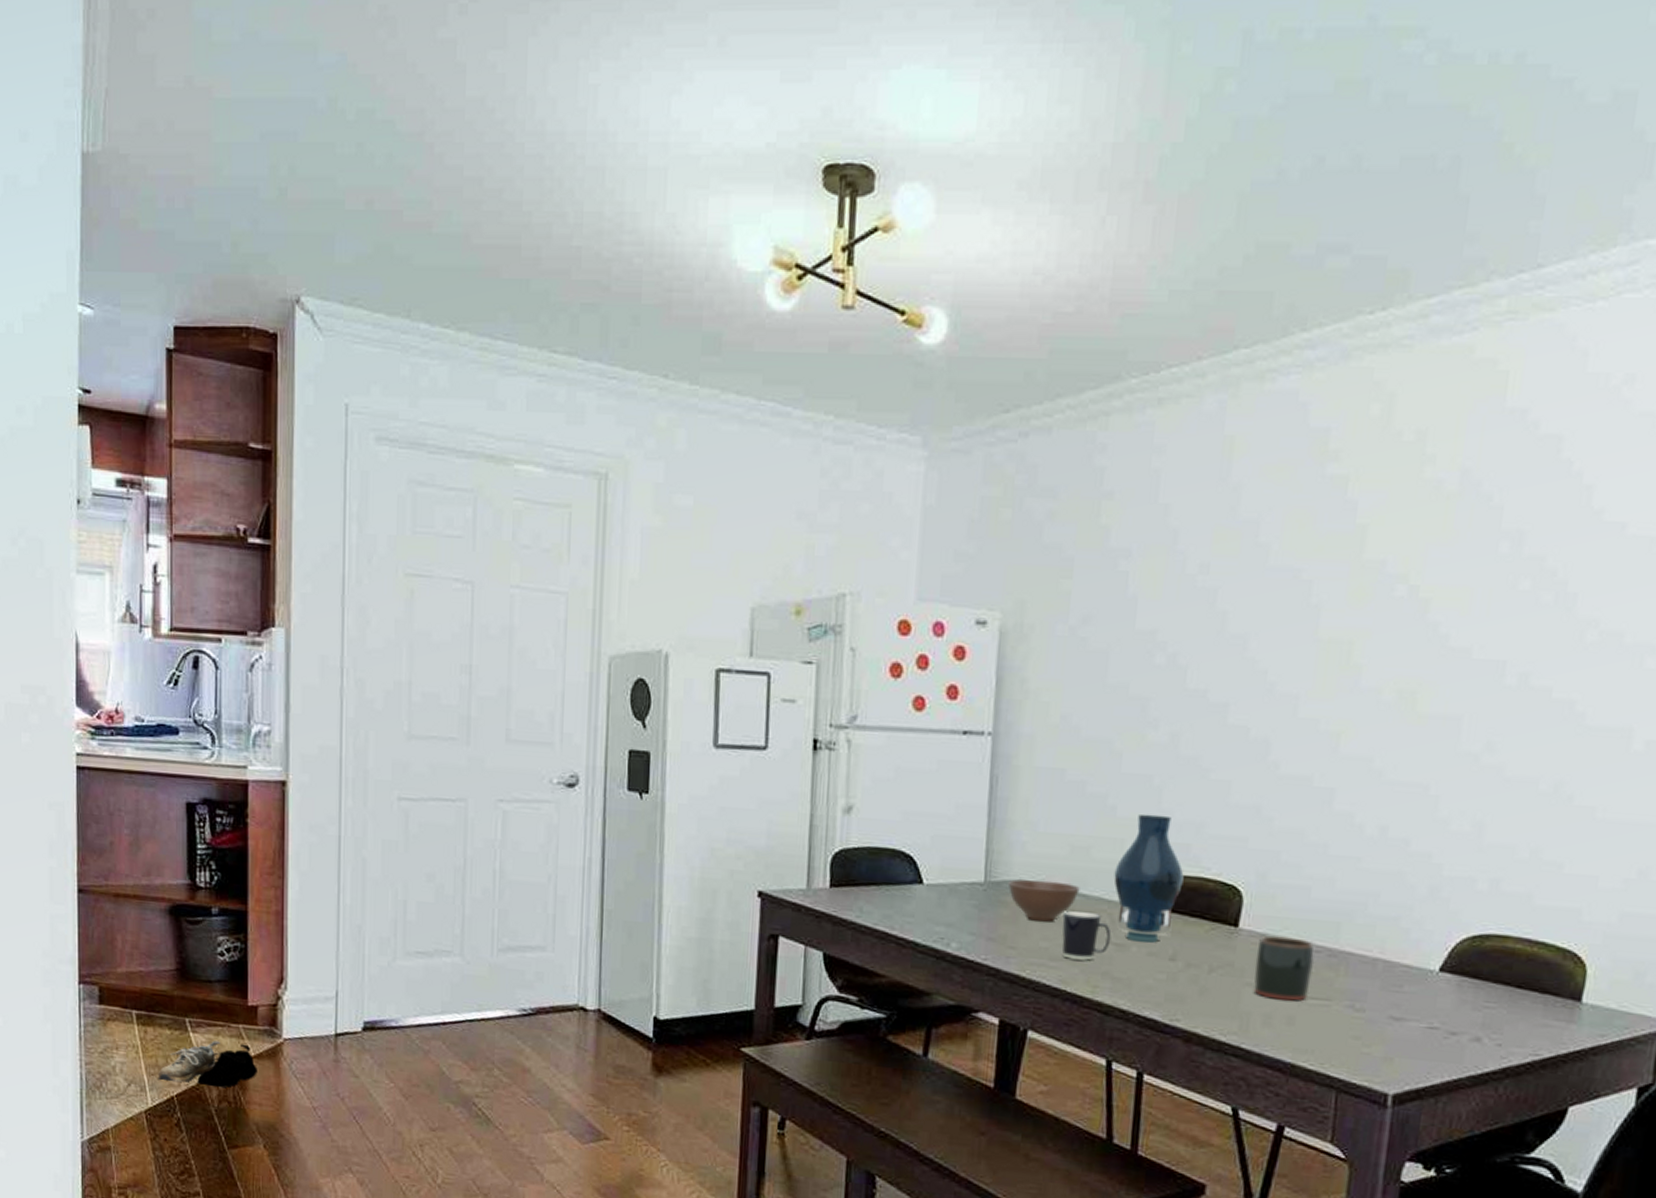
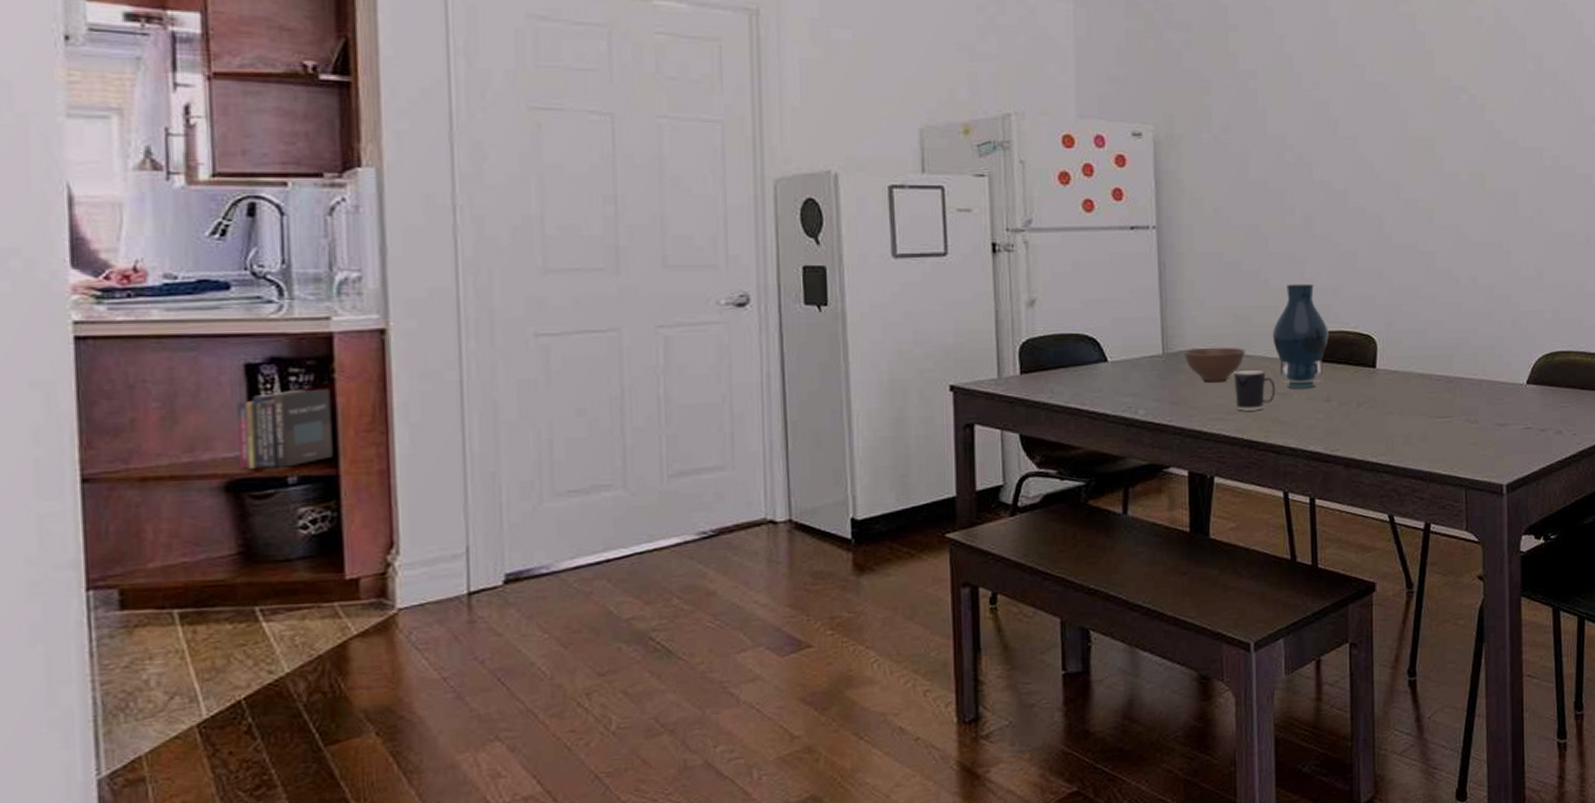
shoe: present [158,1040,257,1088] -> none [215,623,363,686]
books: none [180,830,244,899] -> present [237,388,333,469]
mug: present [1254,935,1315,1002] -> none [1392,371,1437,422]

